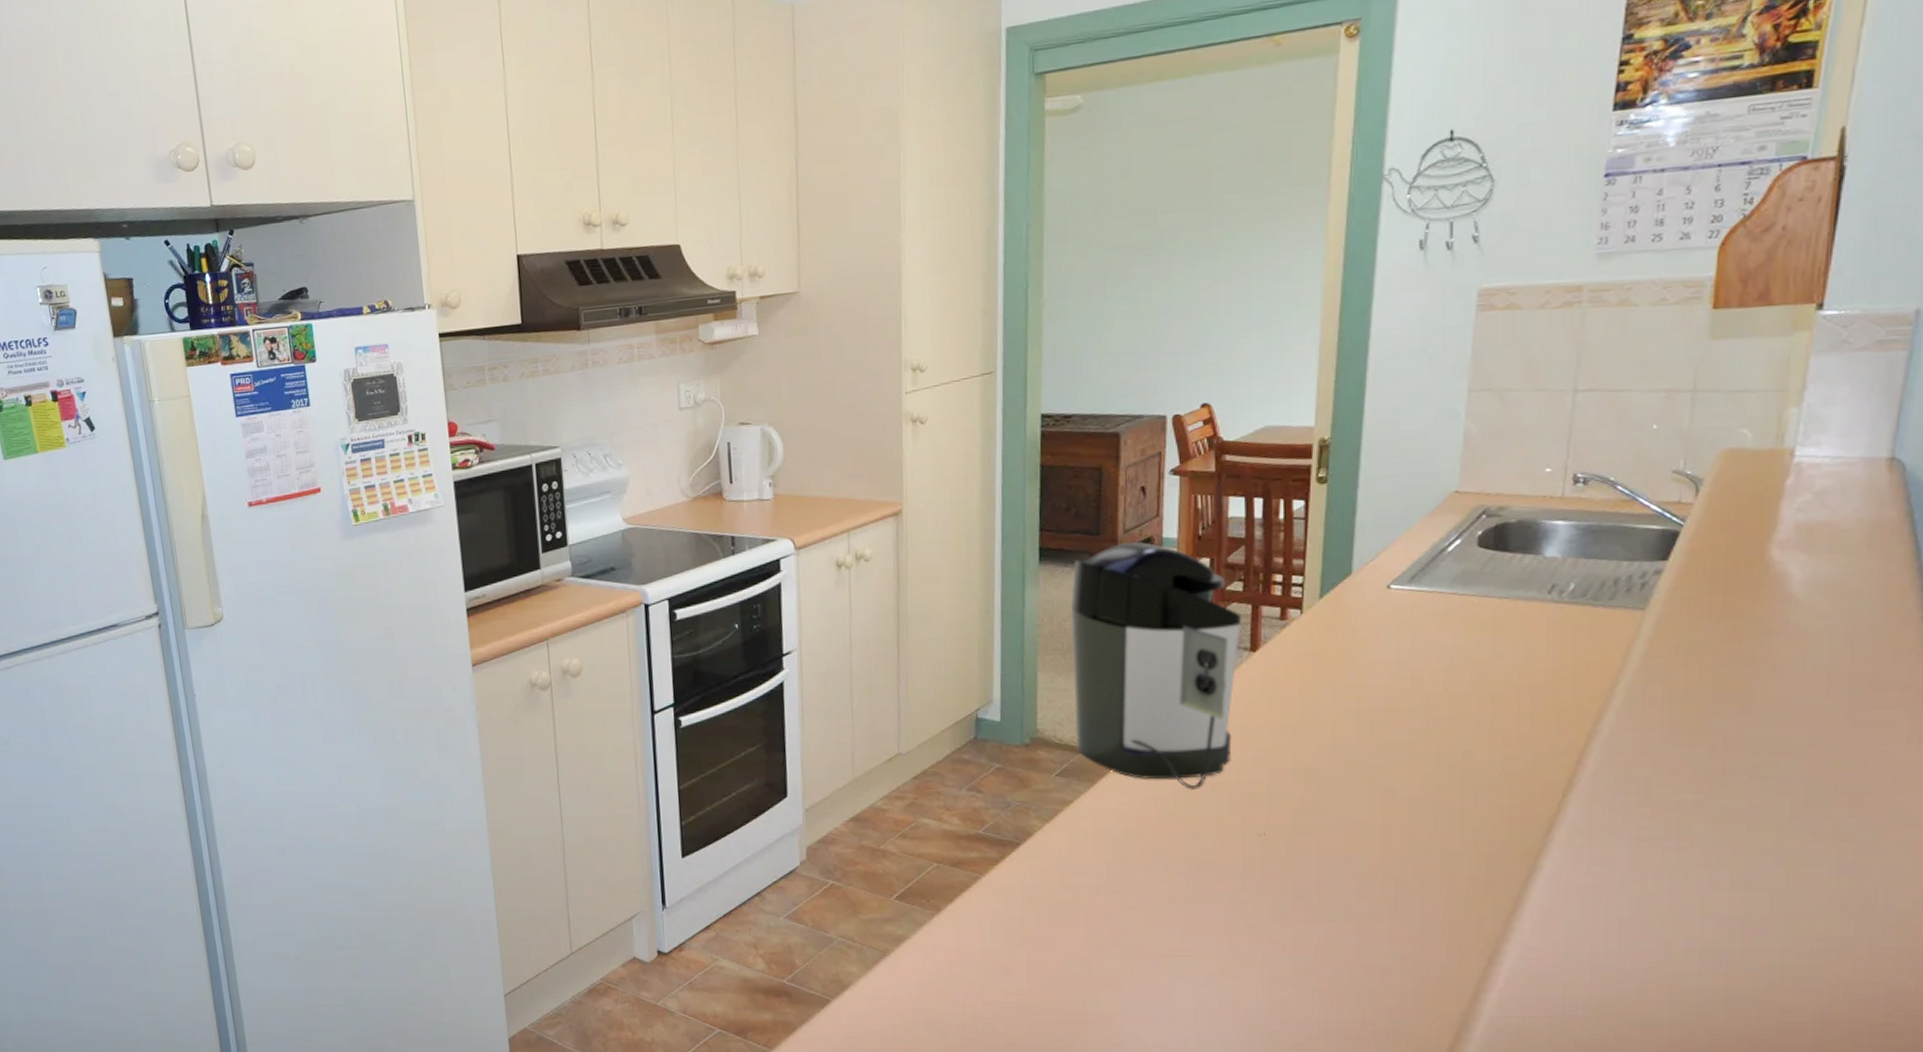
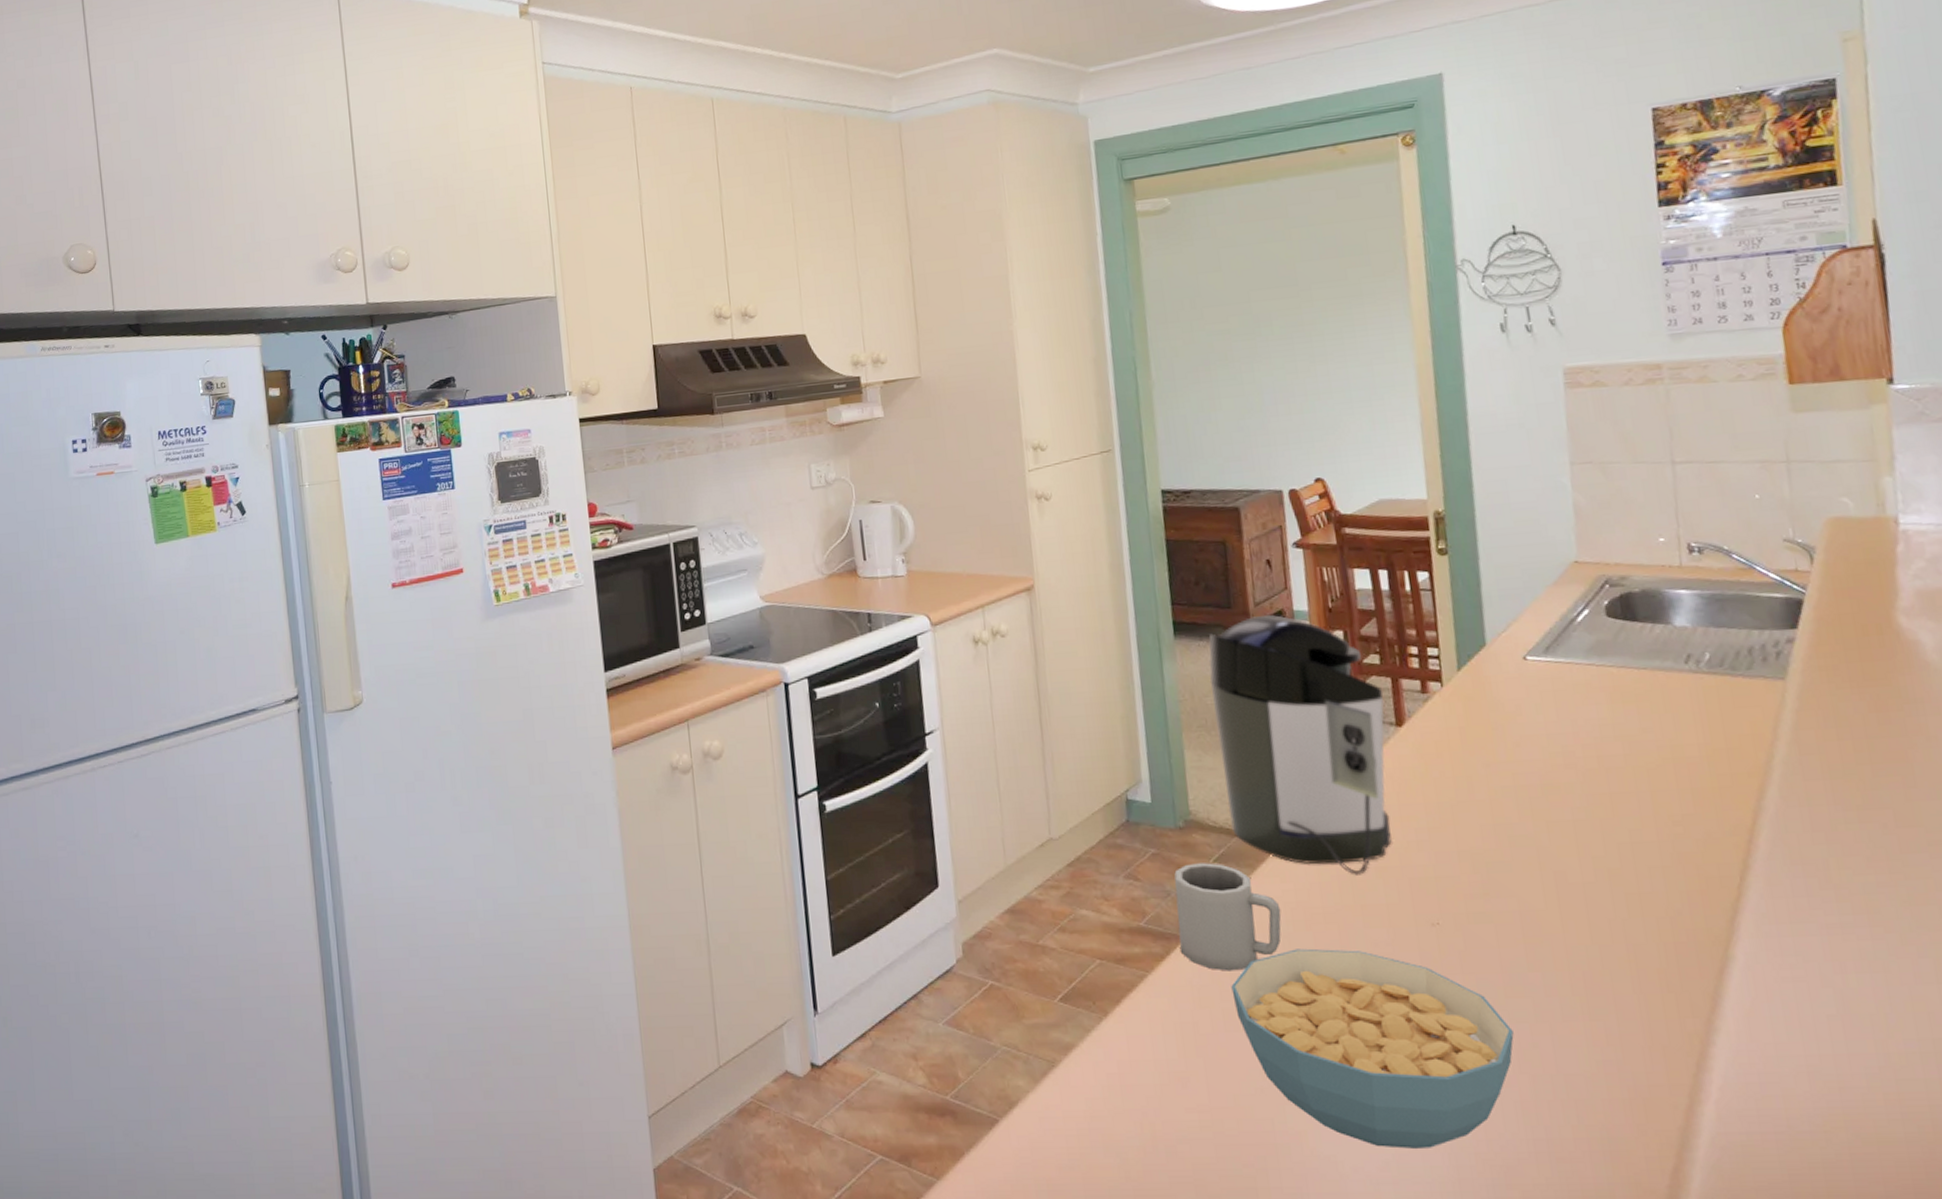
cup: none [1014,777,1115,874] -> present [1174,863,1281,971]
cereal bowl: none [1060,855,1321,1027] -> present [1231,948,1514,1149]

